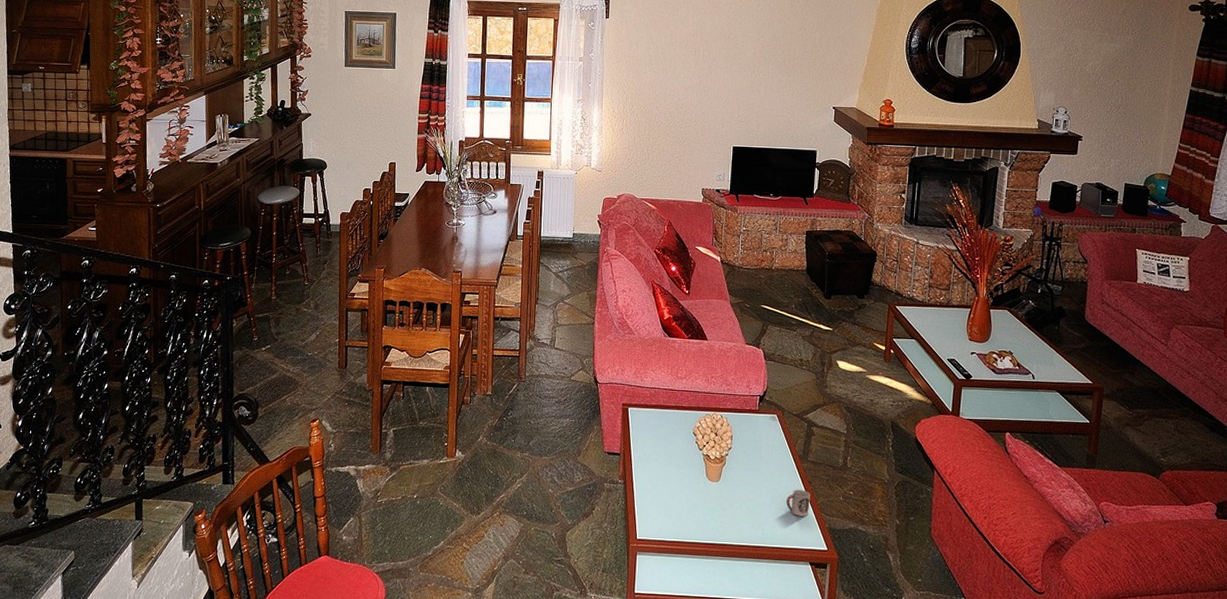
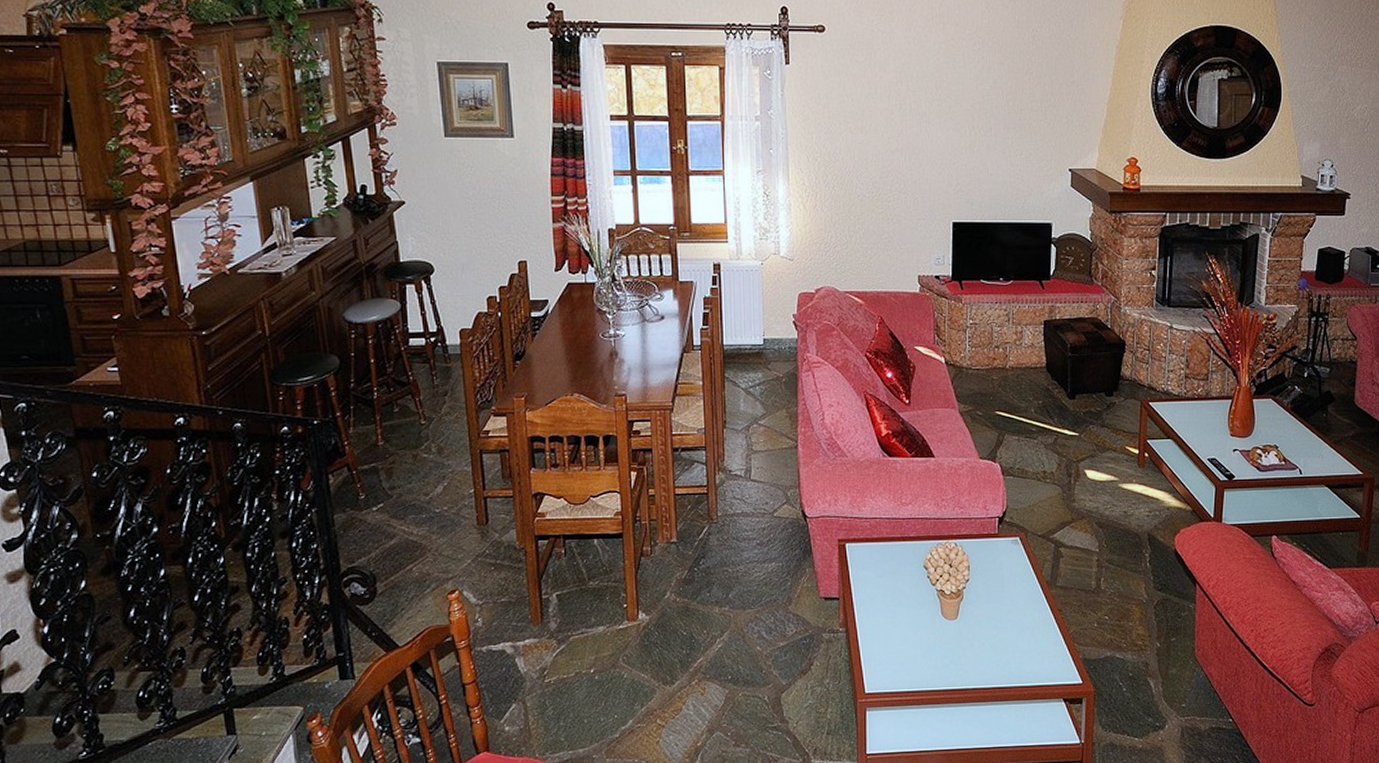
cup: present [786,490,810,516] -> none [1034,620,1061,649]

